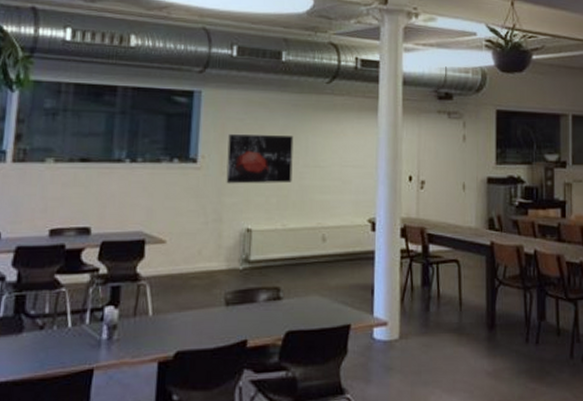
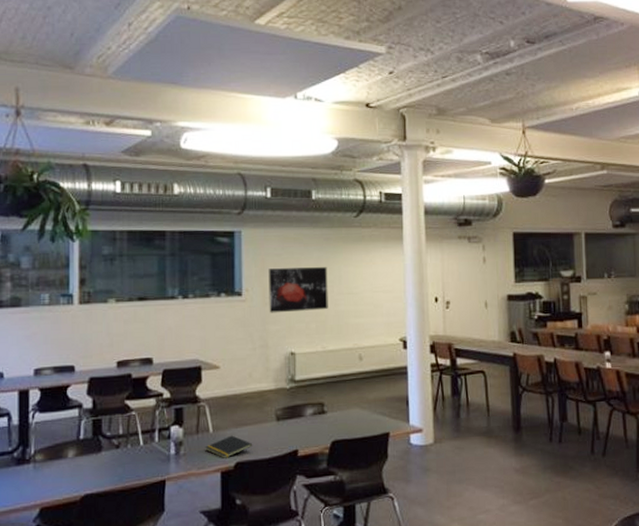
notepad: none [142,320,197,346] -> present [205,435,253,458]

